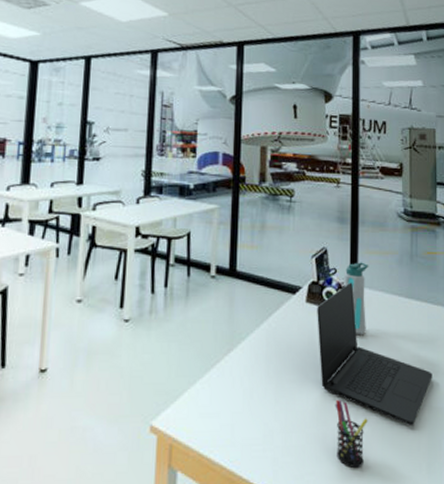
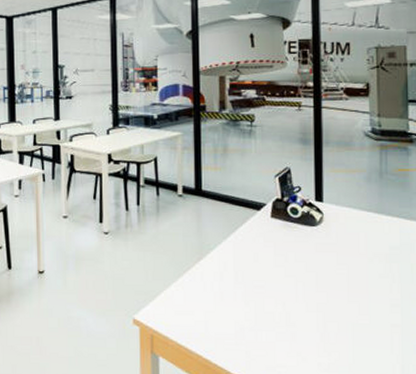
laptop: present [317,282,432,425] -> none [282,199,406,330]
pen holder: present [335,399,368,469] -> none [303,304,337,365]
water bottle: present [344,262,369,335] -> none [309,180,335,248]

